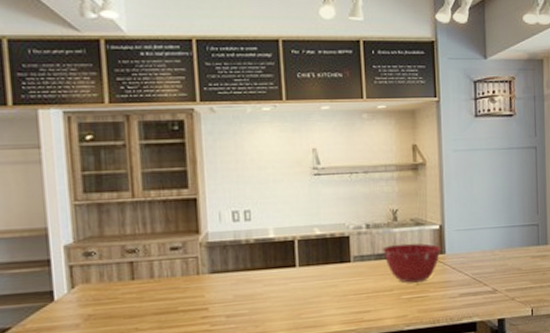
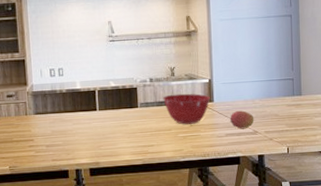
fruit: none [465,264,494,288] -> present [230,110,255,129]

